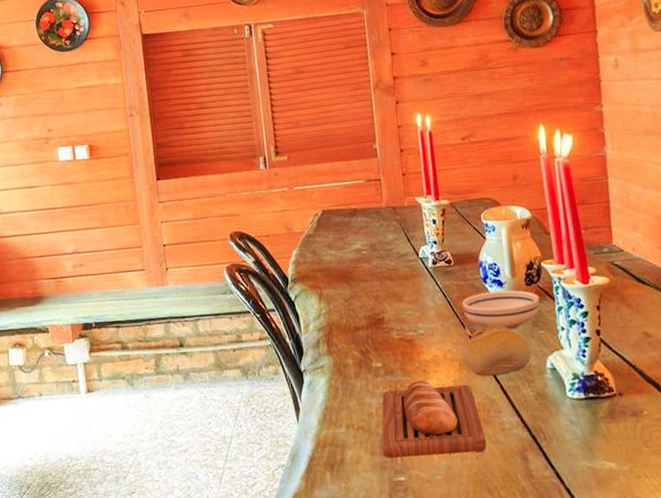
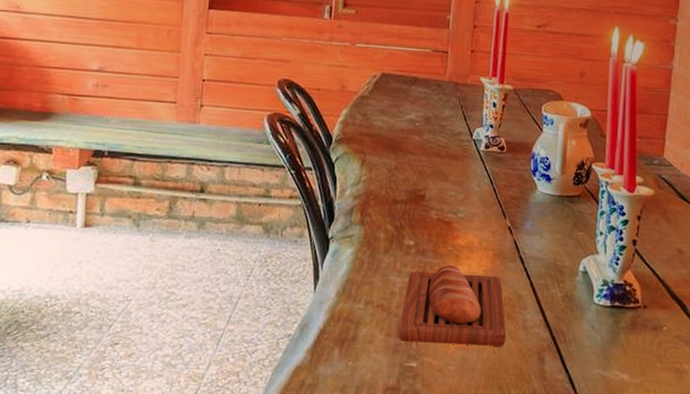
bowl: present [462,290,540,330] -> none [507,185,585,227]
bread roll: present [465,325,532,377] -> none [501,219,567,272]

